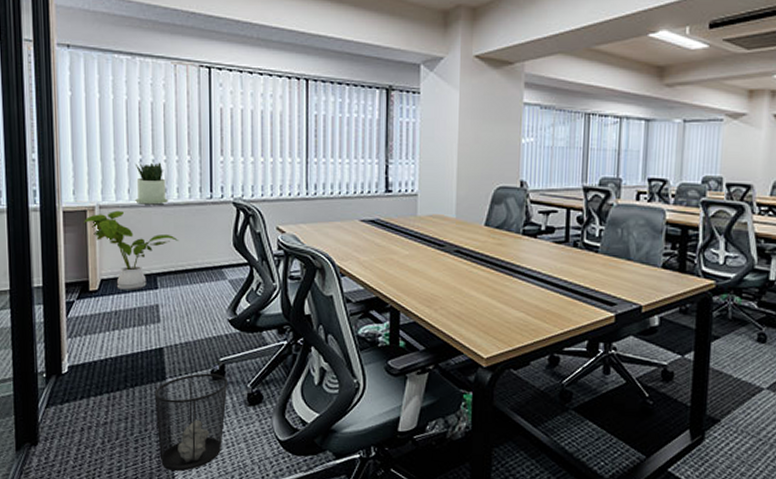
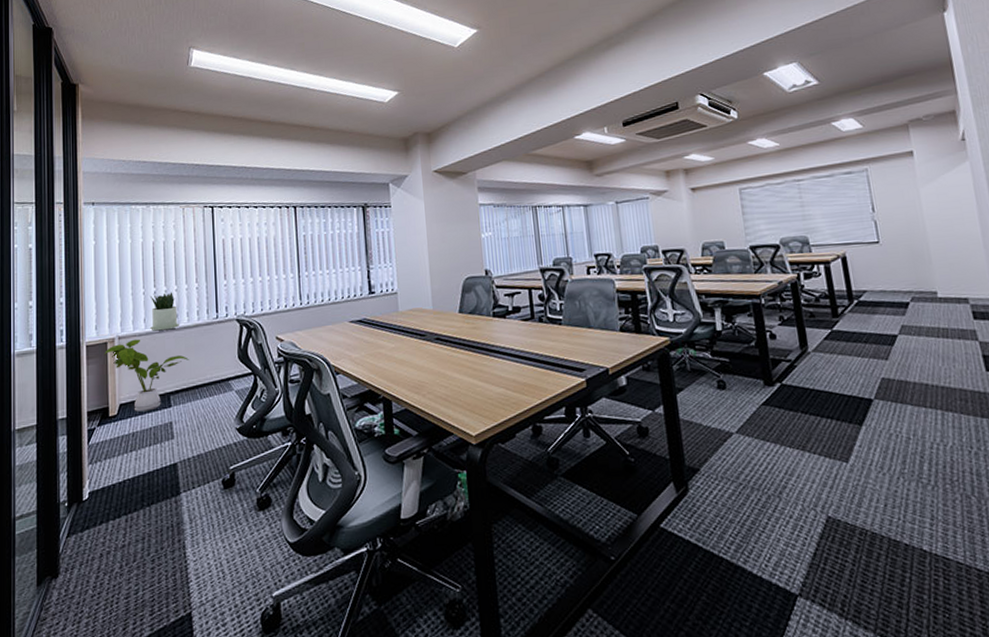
waste bin: present [154,373,228,471] -> none [169,482,239,588]

